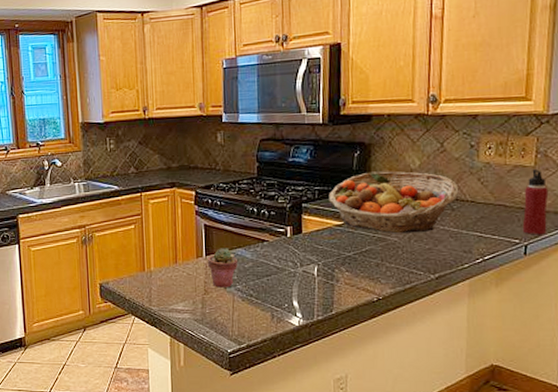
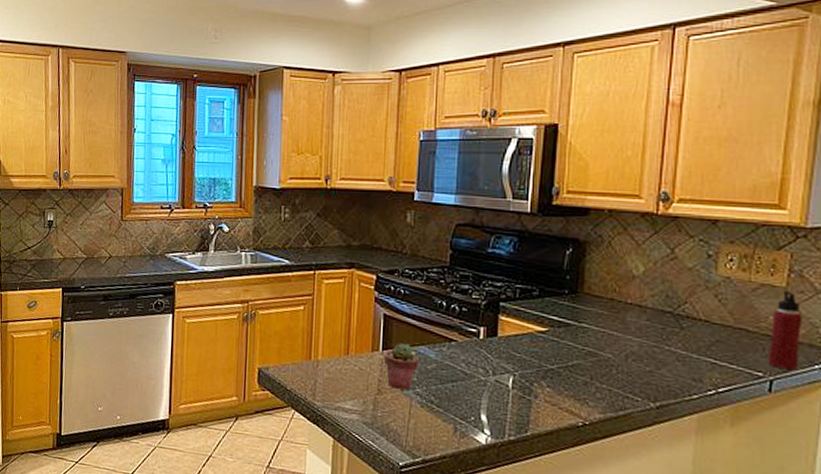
fruit basket: present [328,171,458,234] -> none [532,273,689,352]

